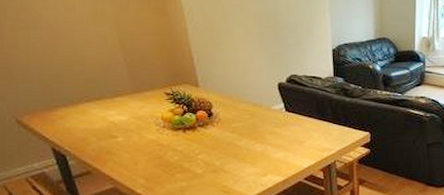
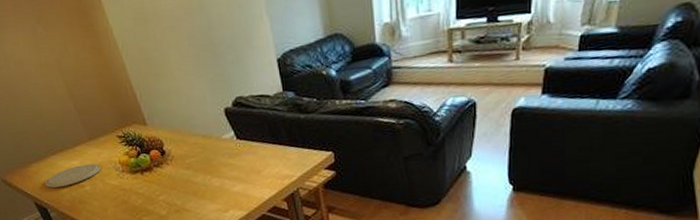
plate: none [71,116,140,135] -> present [45,164,101,188]

